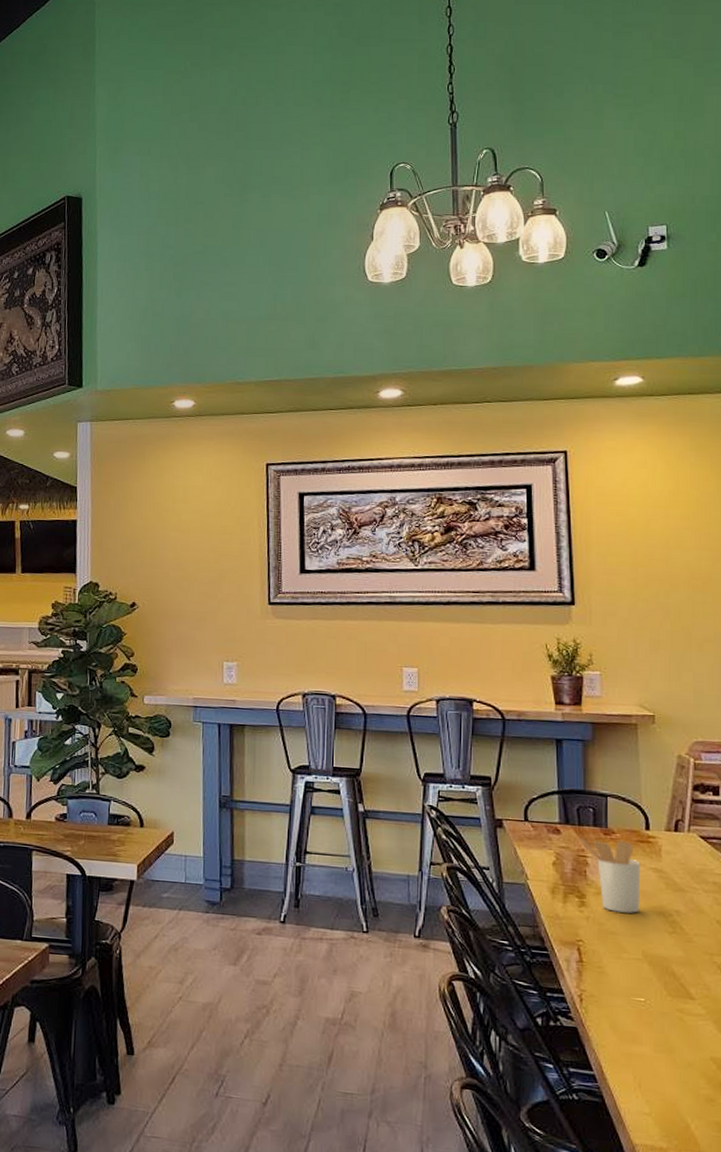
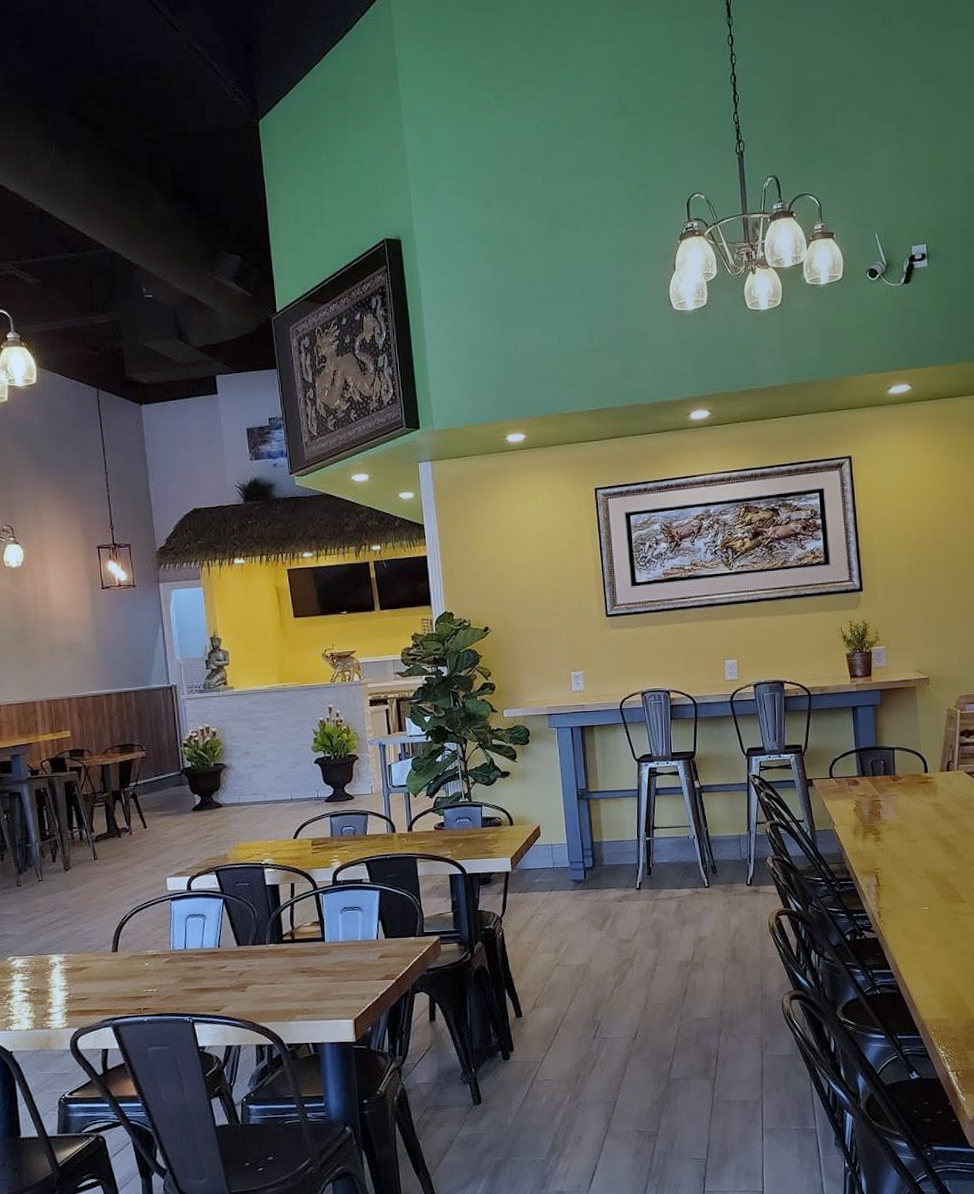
utensil holder: present [579,837,641,913] -> none [874,783,922,842]

